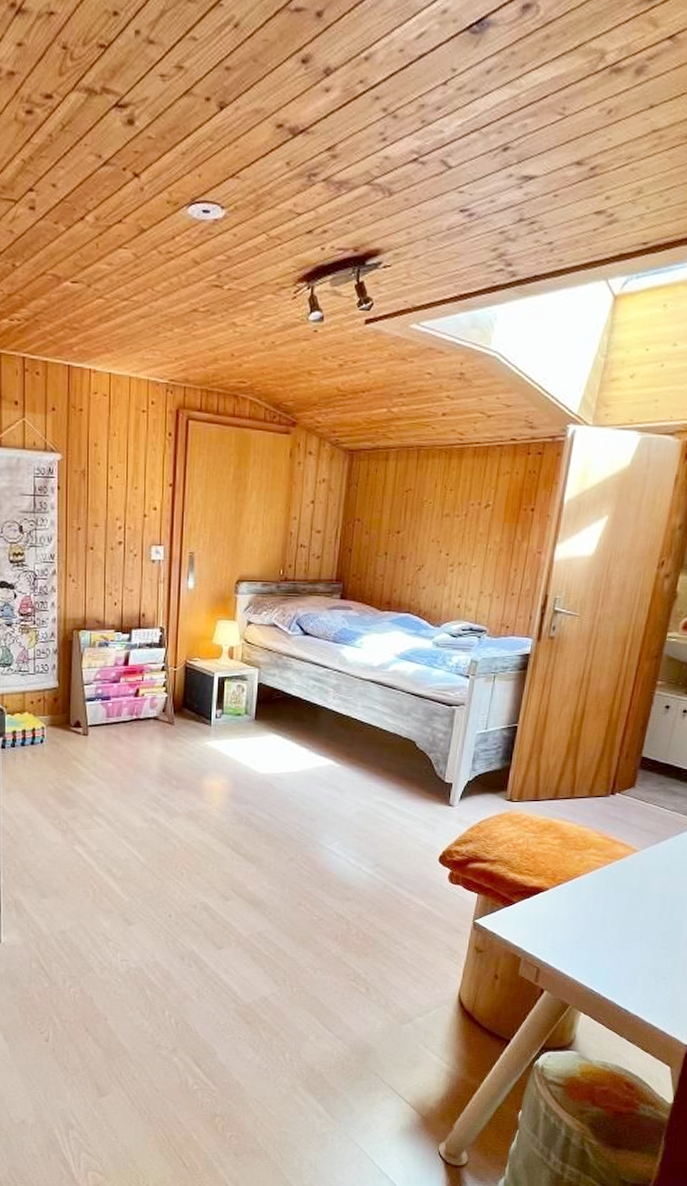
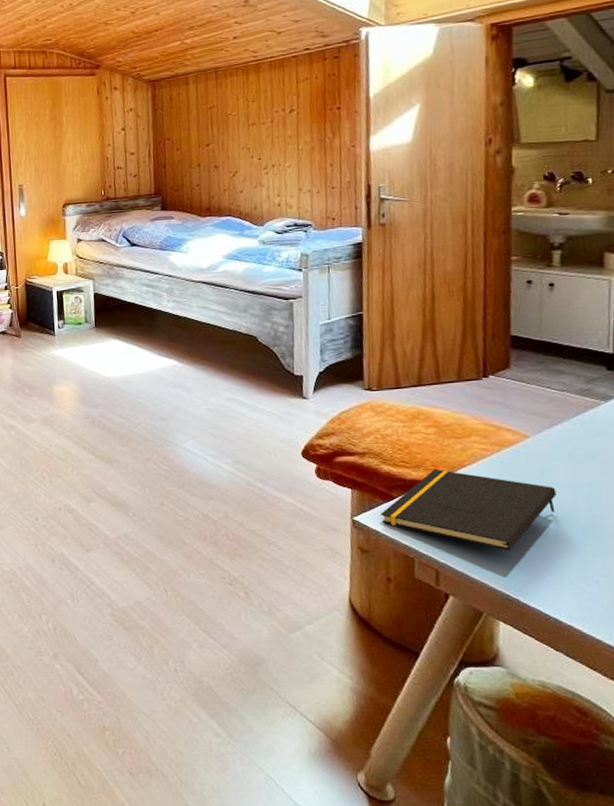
notepad: none [499,877,649,951] -> present [381,468,557,550]

